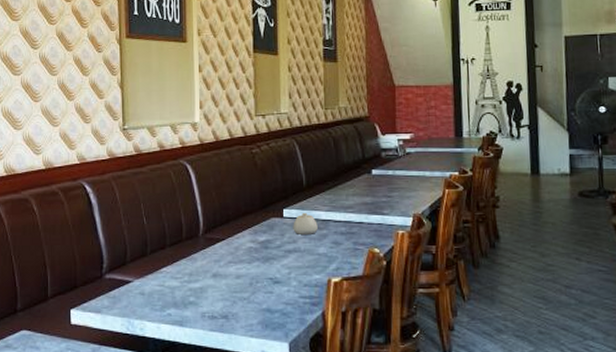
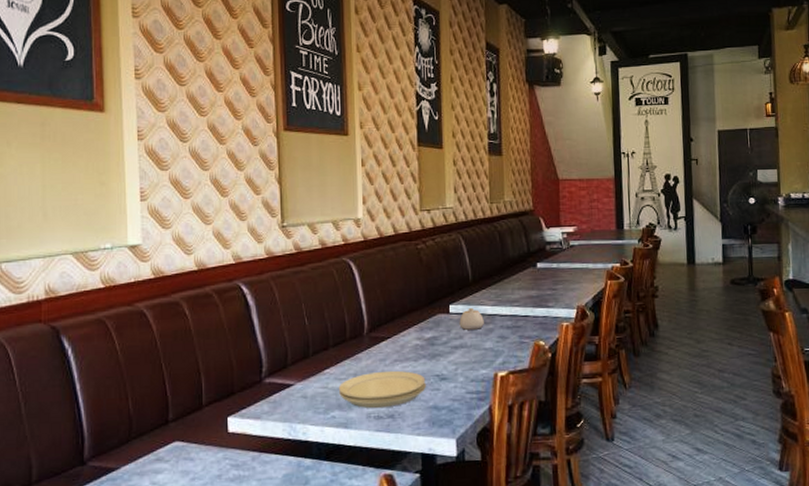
plate: none [174,272,260,309] -> present [338,370,427,409]

